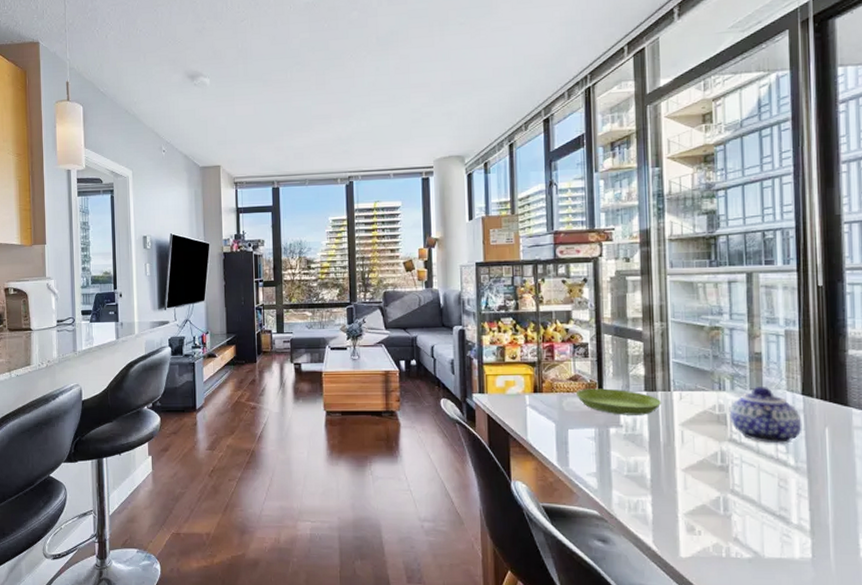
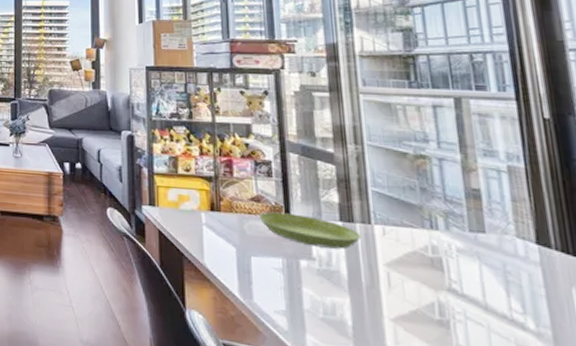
teapot: present [729,387,802,445] -> none [445,229,541,304]

